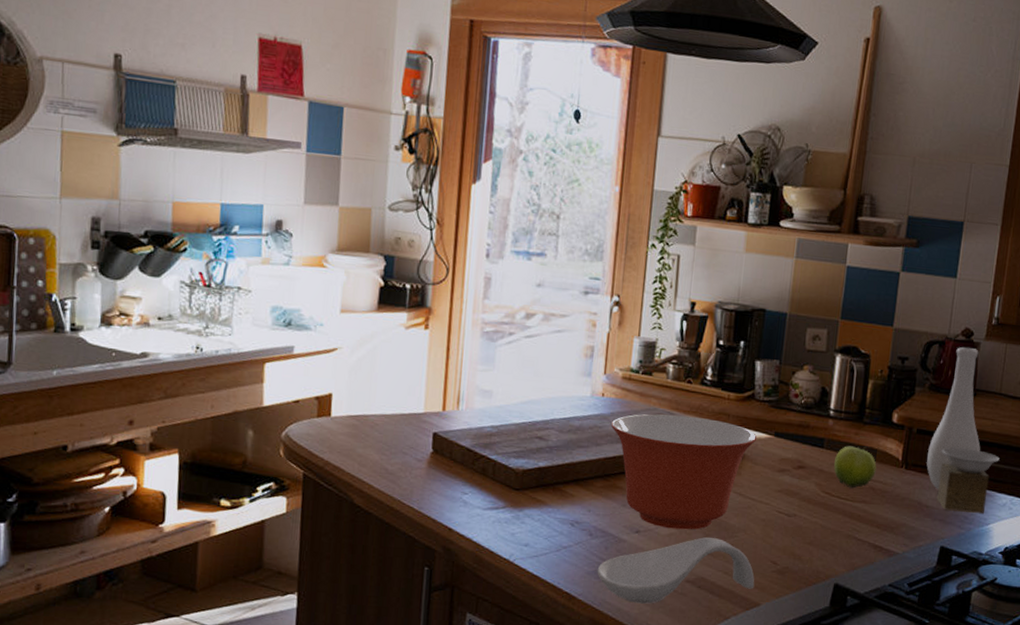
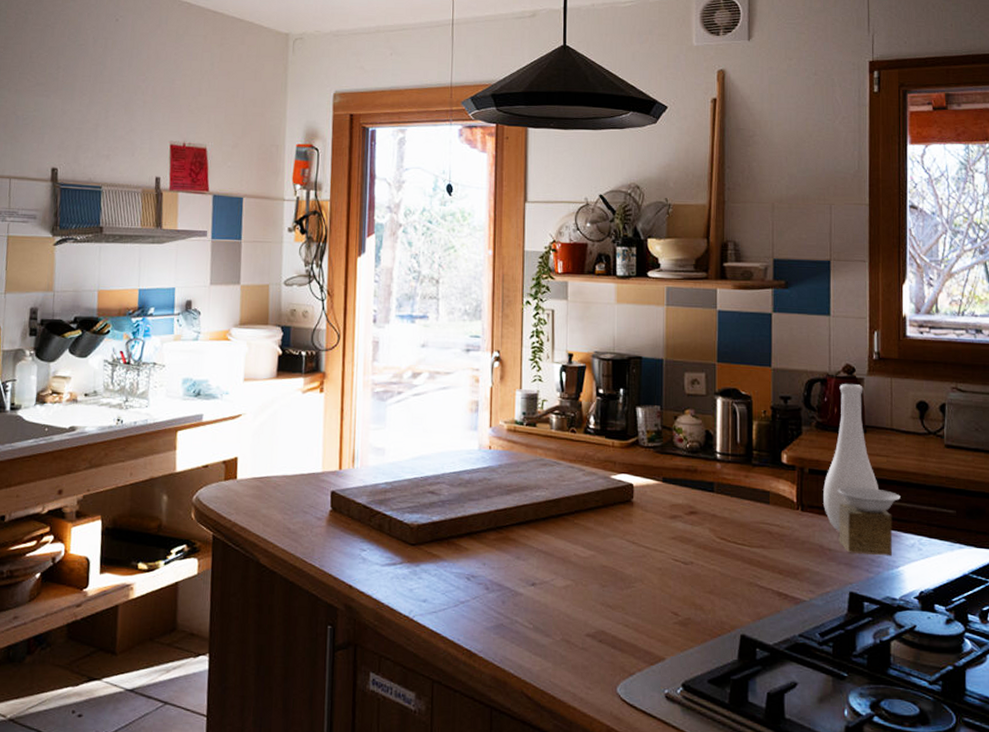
spoon rest: present [597,537,755,604] -> none [496,588,657,660]
mixing bowl: present [610,414,758,530] -> none [499,464,646,581]
fruit: present [834,446,877,489] -> none [727,489,771,533]

